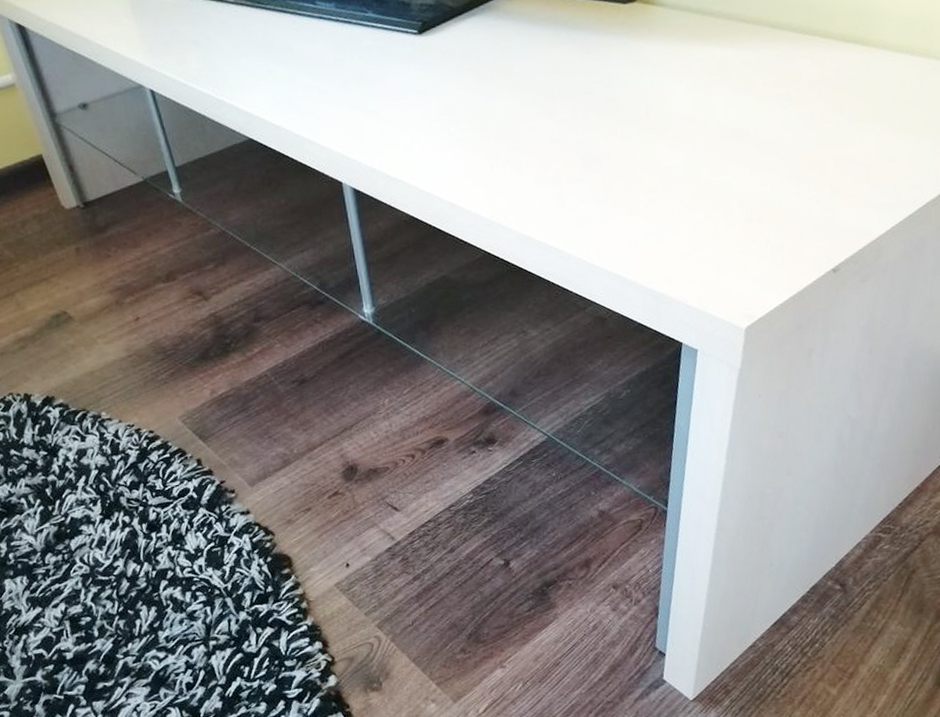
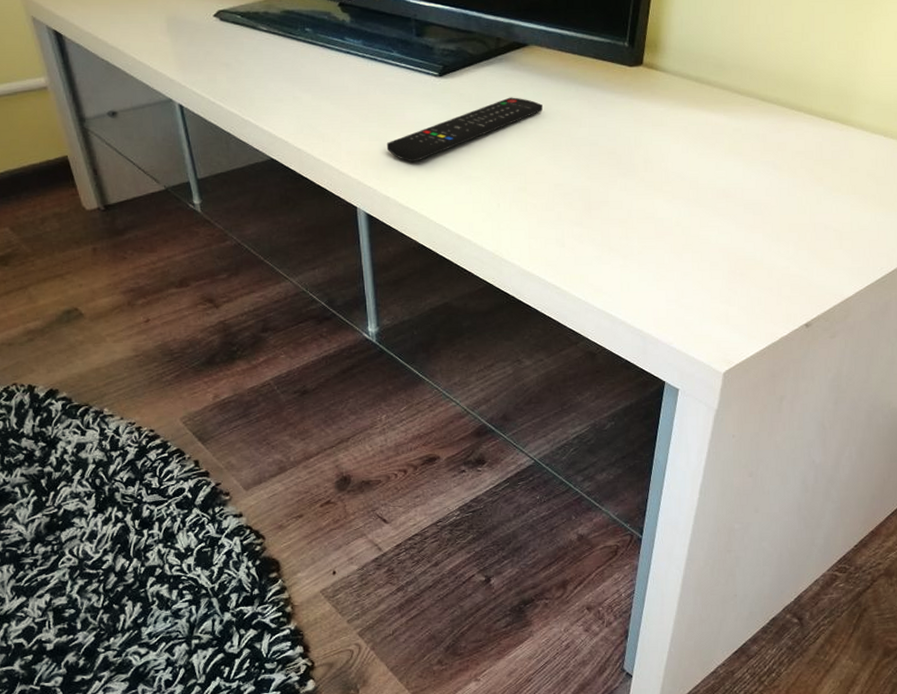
remote control: none [368,49,532,130] -> present [386,97,543,163]

